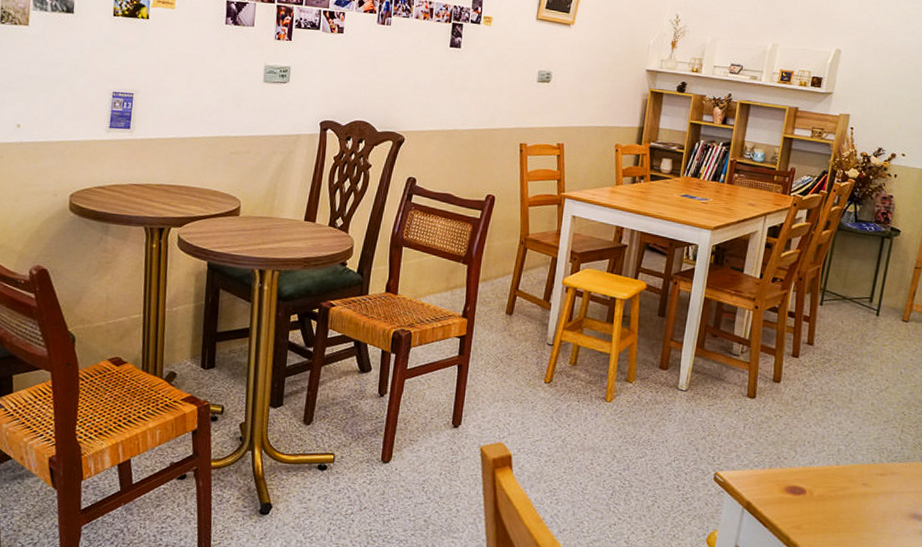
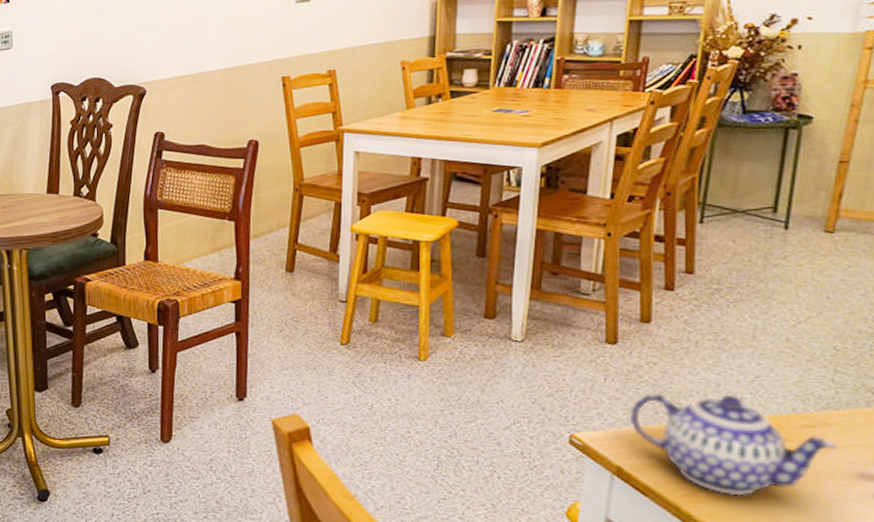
teapot: none [759,440,899,530] -> present [629,392,836,496]

